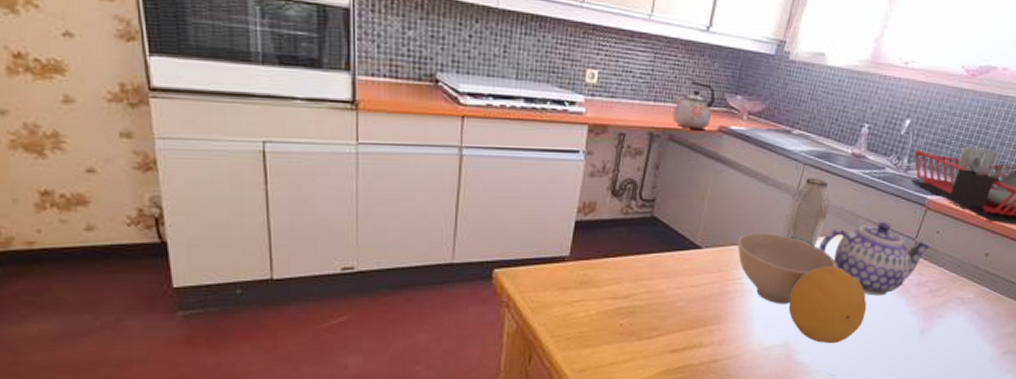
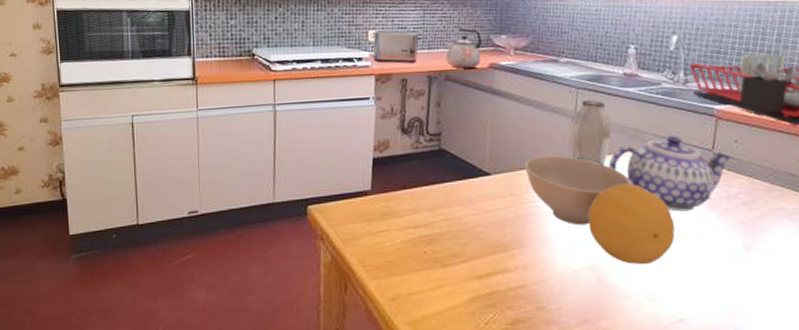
toaster: none [589,71,648,117] -> present [373,30,422,64]

